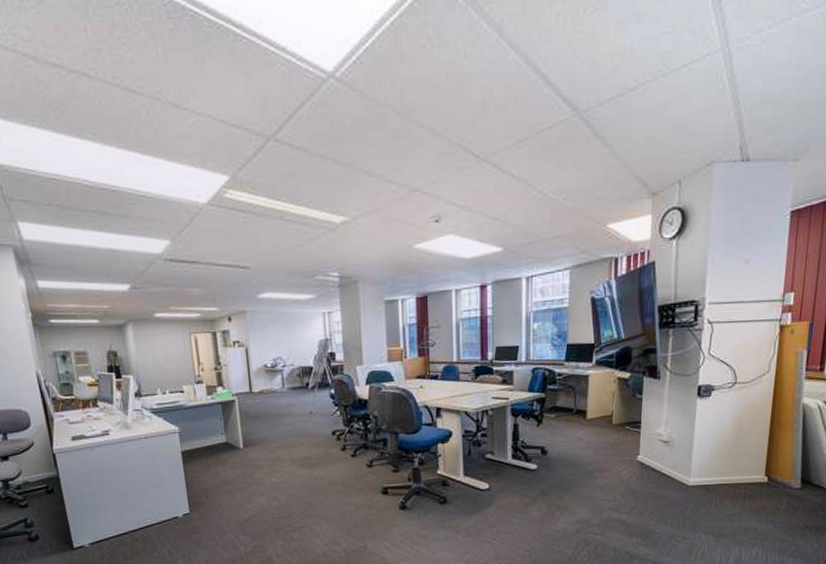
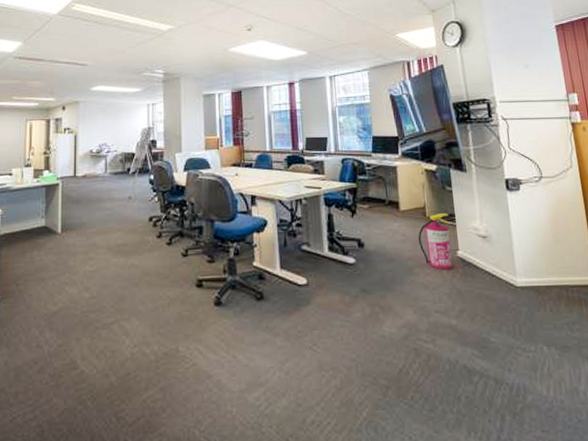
fire extinguisher: none [602,421,636,473] -> present [418,213,453,270]

